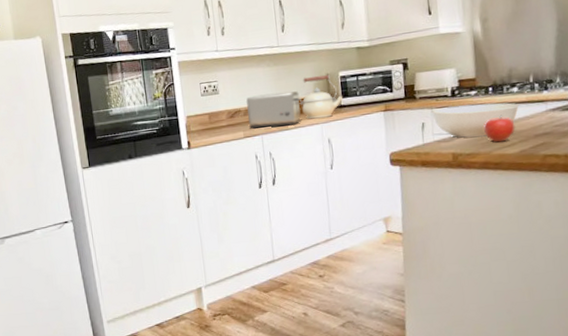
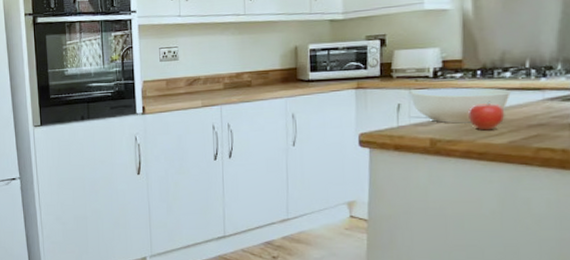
toaster: present [245,91,301,129] -> none [206,62,264,98]
kettle: present [298,74,342,120] -> none [263,46,311,92]

